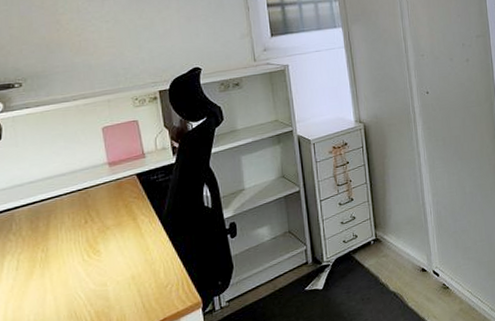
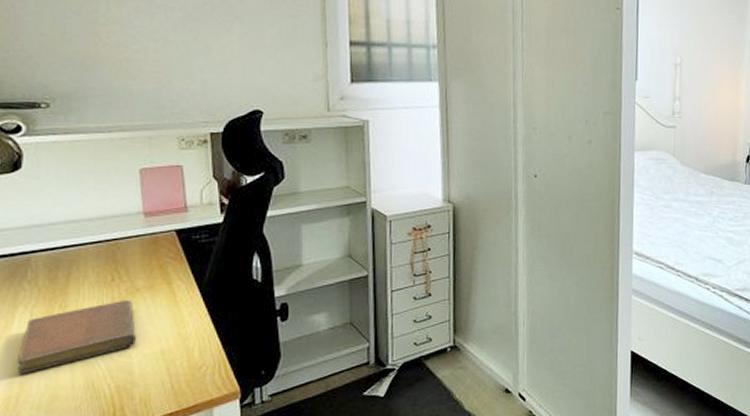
notebook: none [7,237,110,314] -> present [16,299,136,374]

